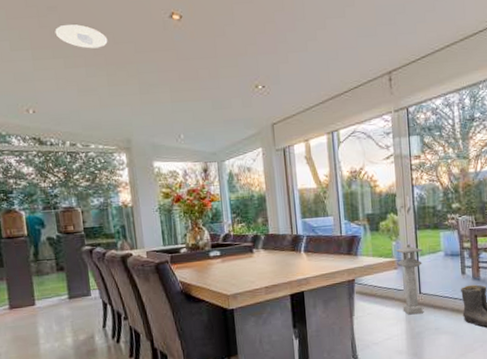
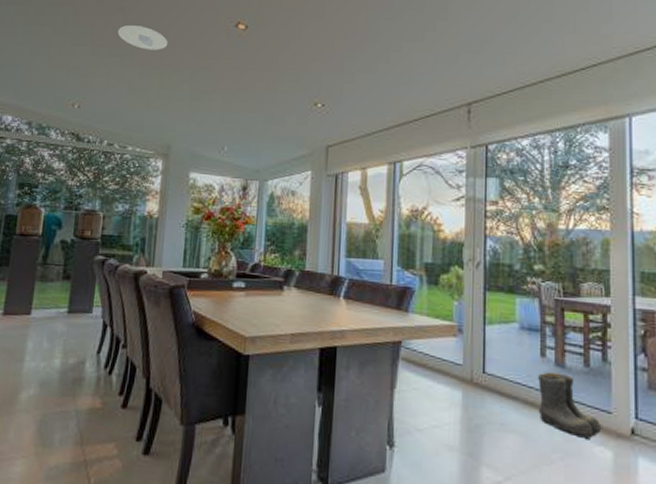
lantern: present [395,243,423,315] -> none [456,306,492,401]

